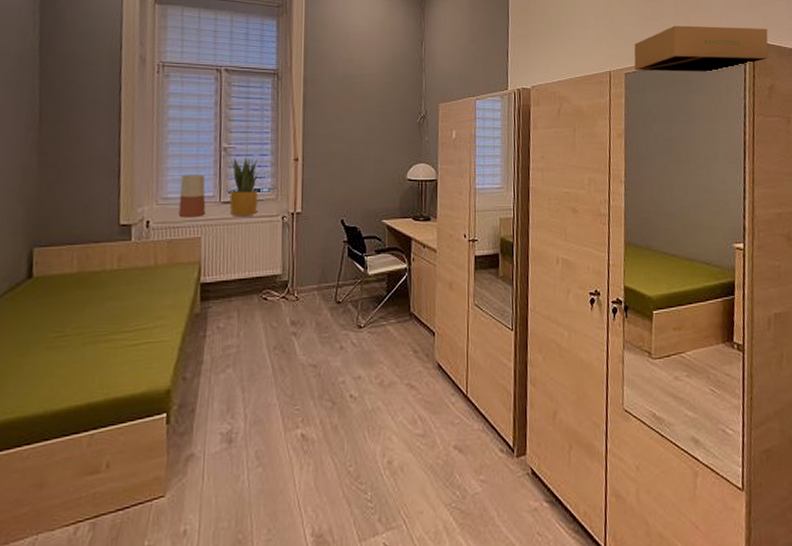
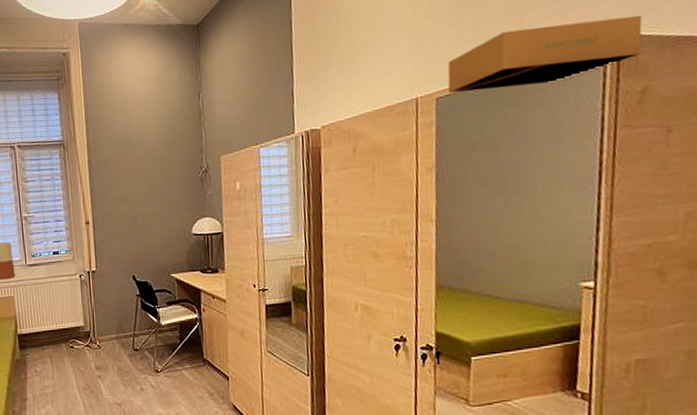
planter: present [229,156,259,217] -> none [30,223,57,277]

